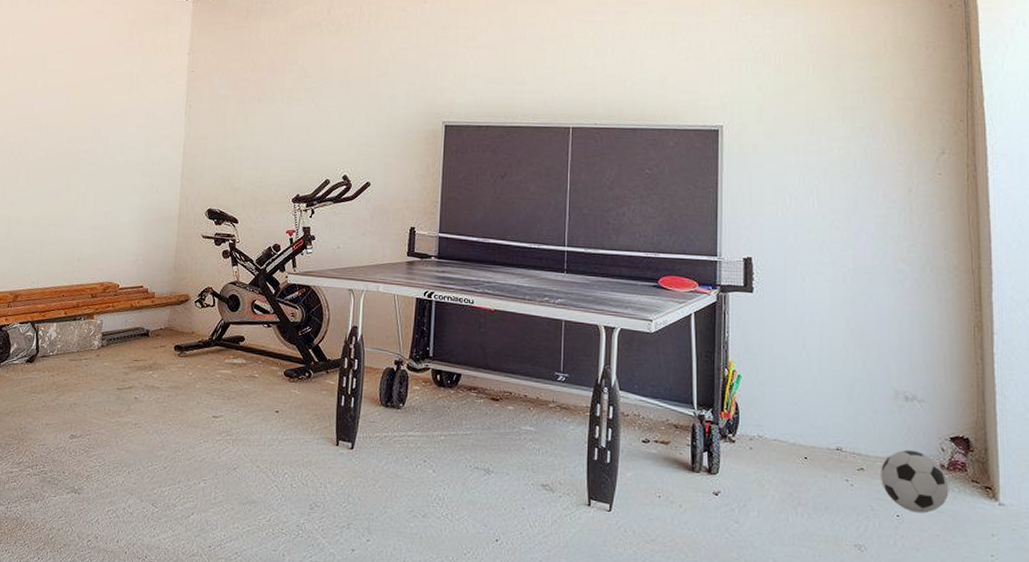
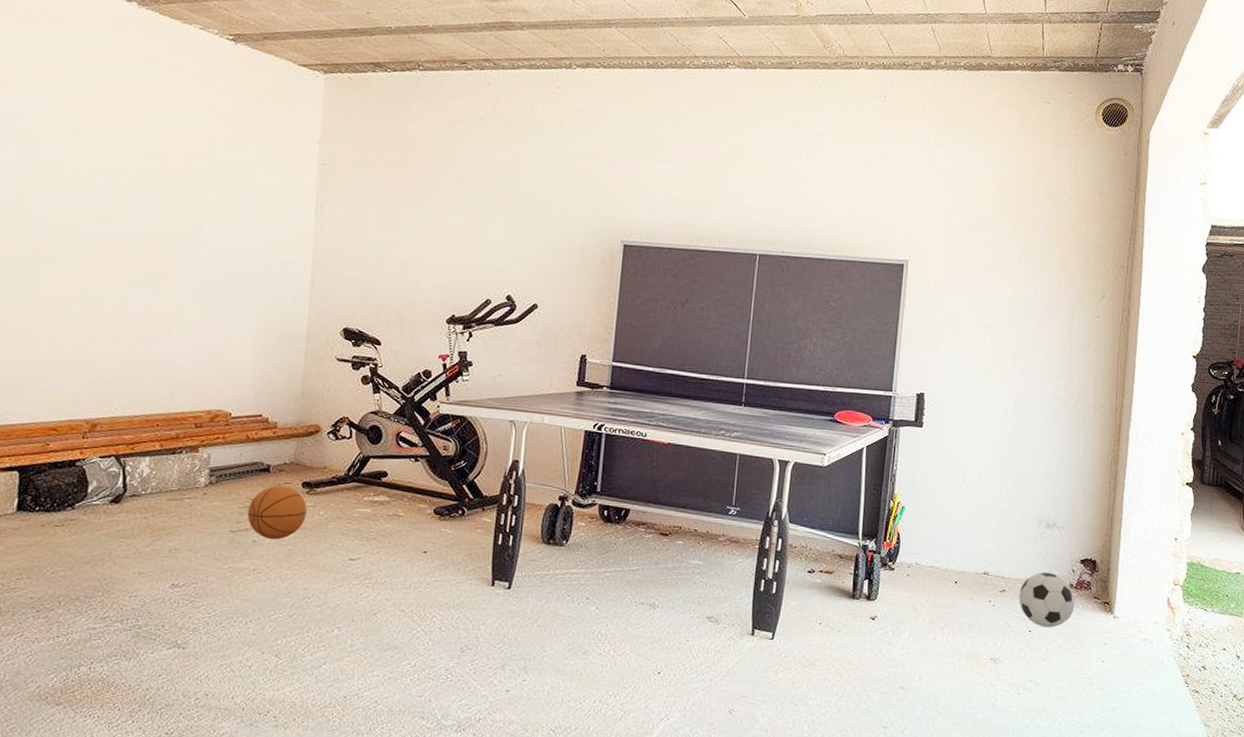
basketball: none [131,348,178,398] -> present [247,485,307,540]

